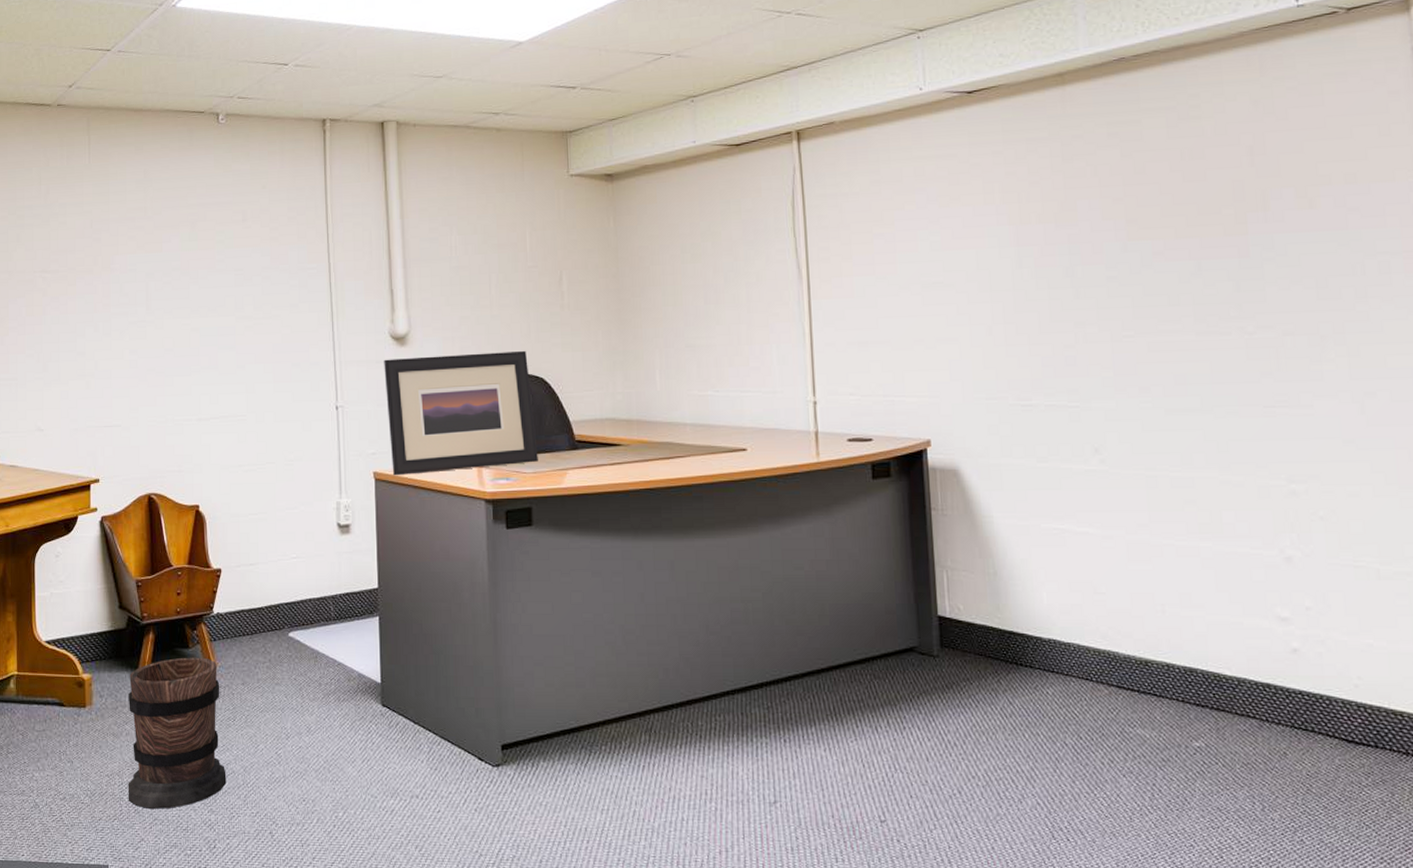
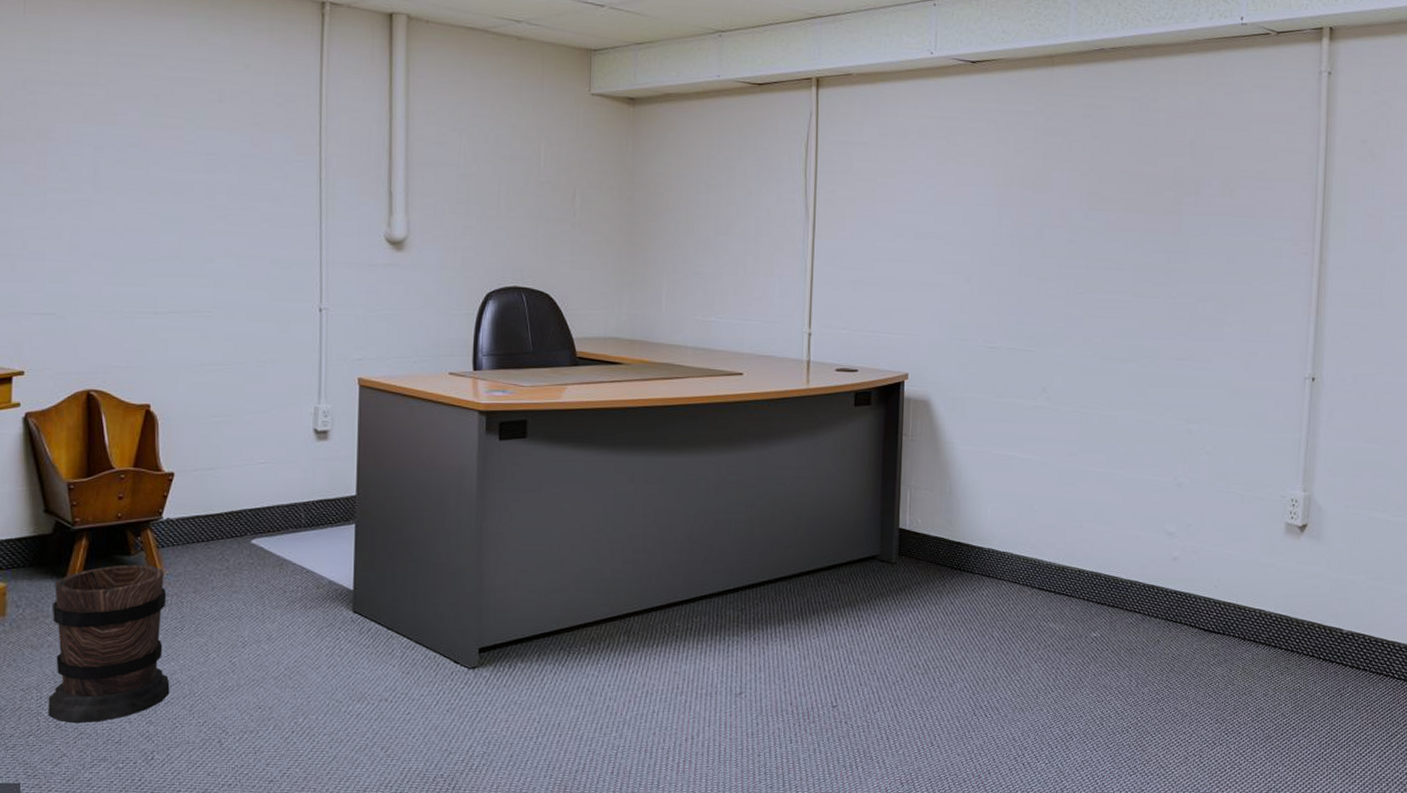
picture frame: present [384,350,538,476] -> none [376,263,538,383]

